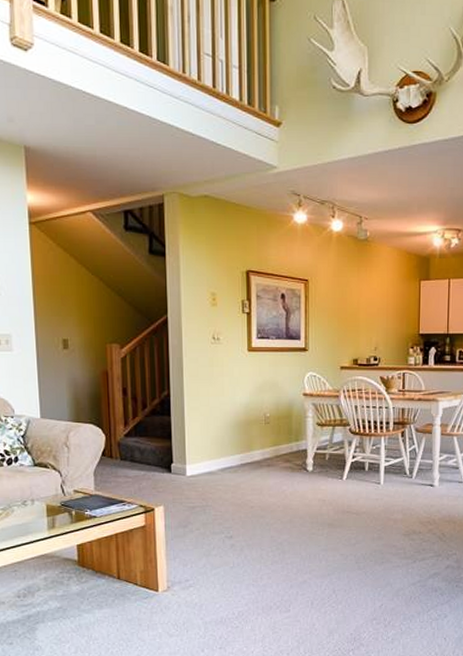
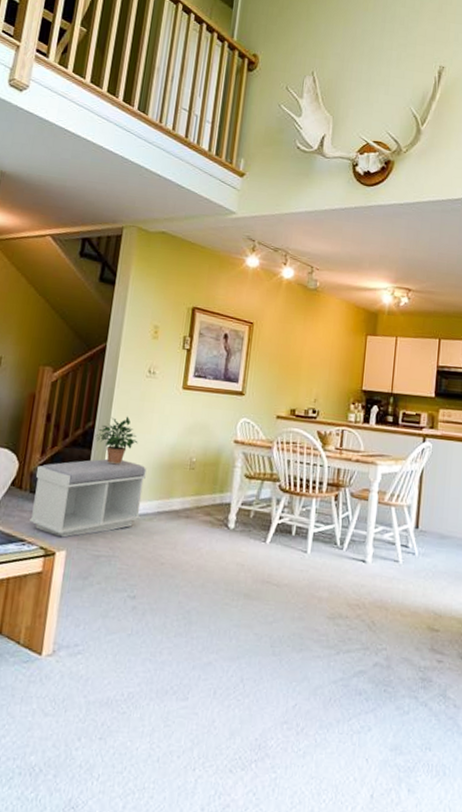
bench: none [123,422,226,495] -> present [30,458,147,538]
potted plant: none [172,382,213,427] -> present [95,416,138,465]

